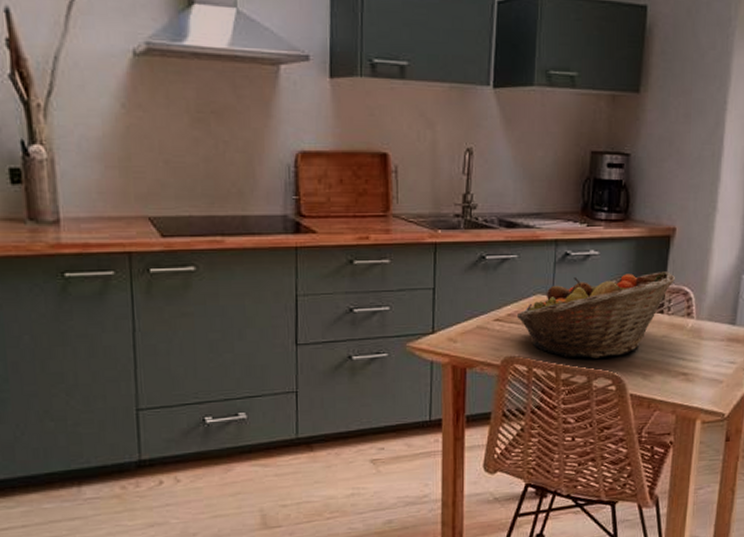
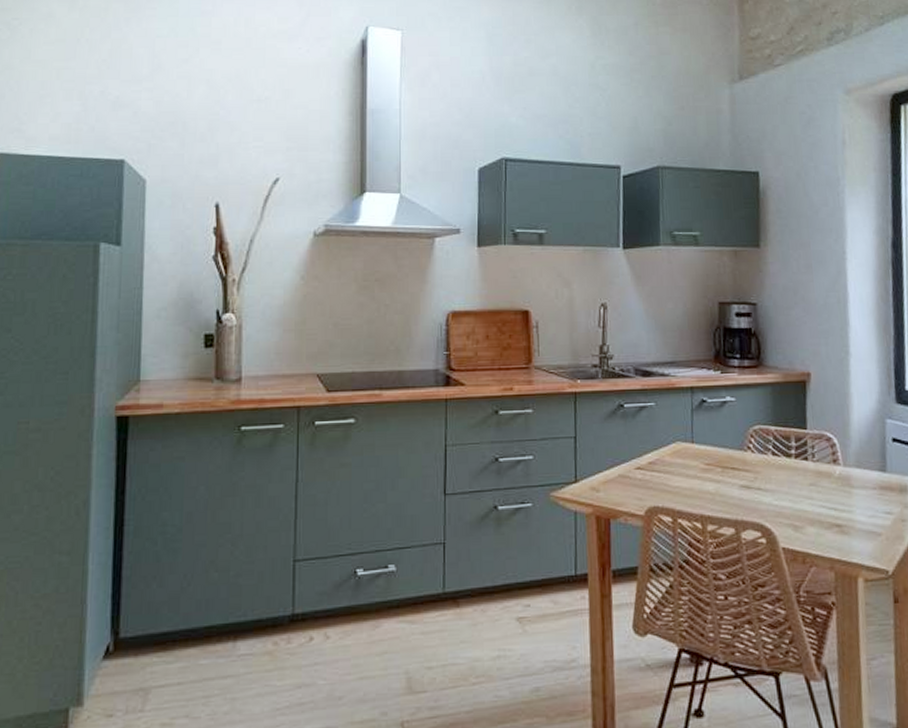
fruit basket: present [517,271,675,359] -> none [658,417,816,509]

